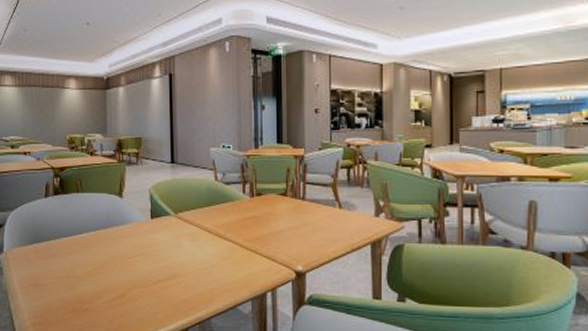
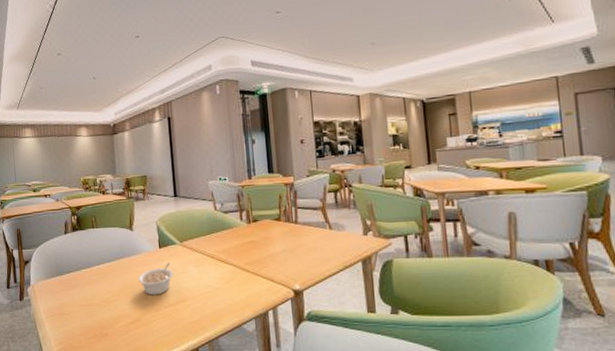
legume: none [125,235,165,270] -> present [138,263,173,296]

